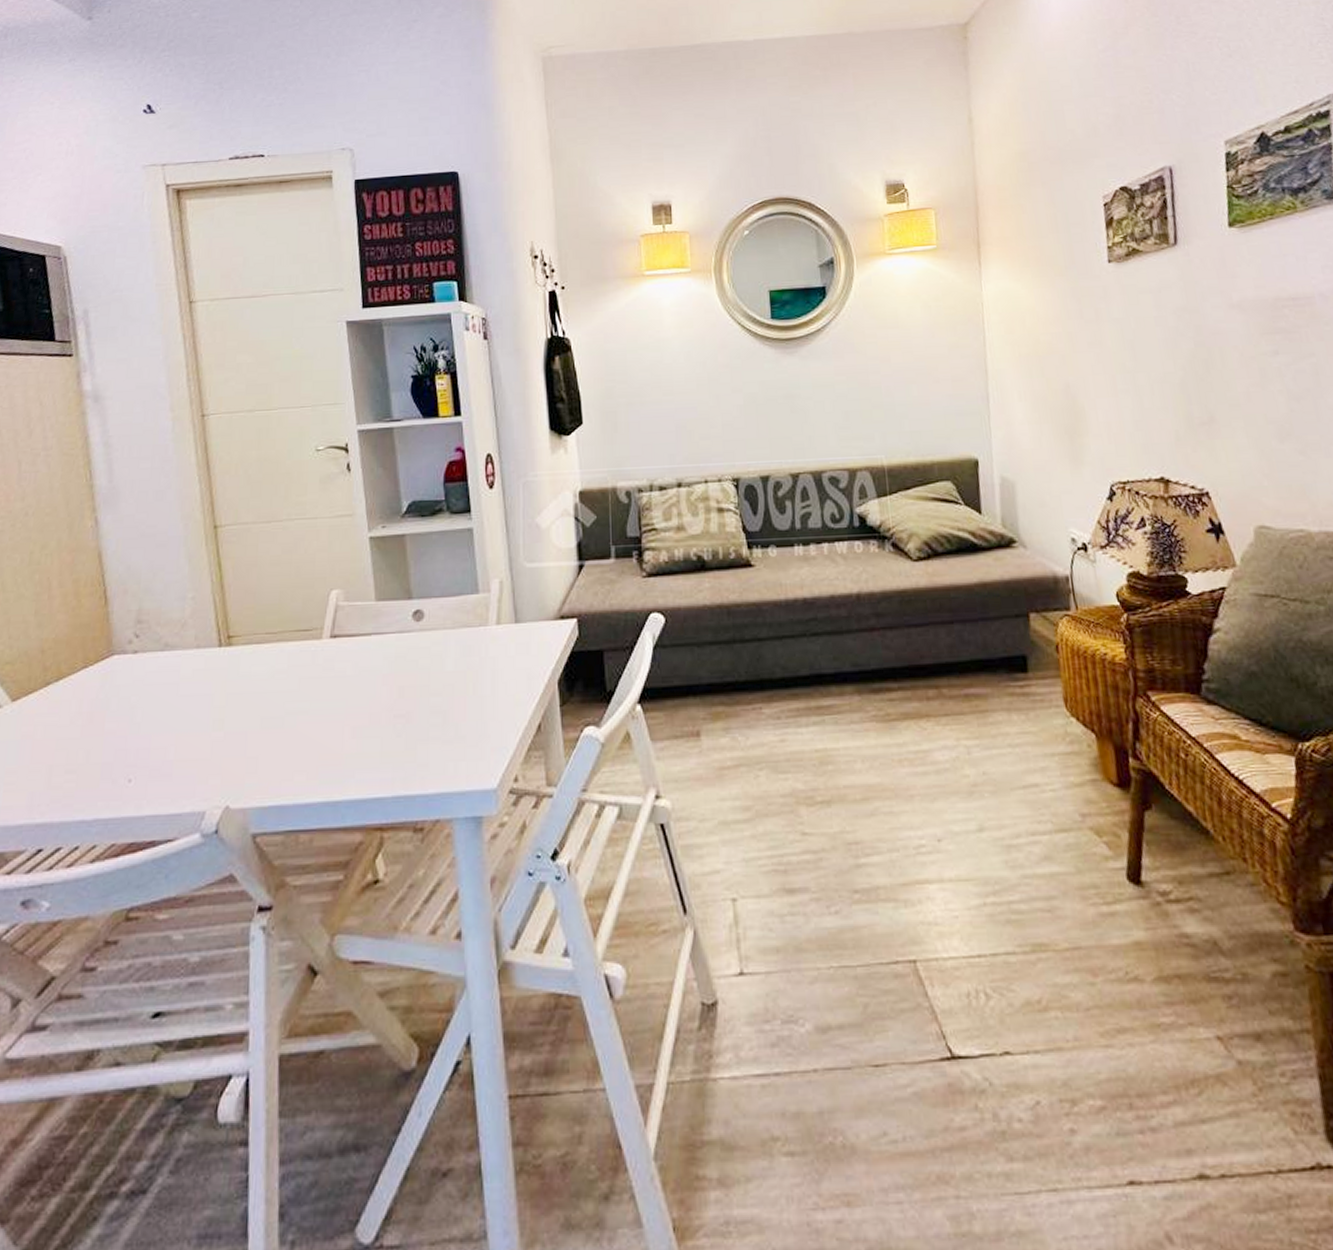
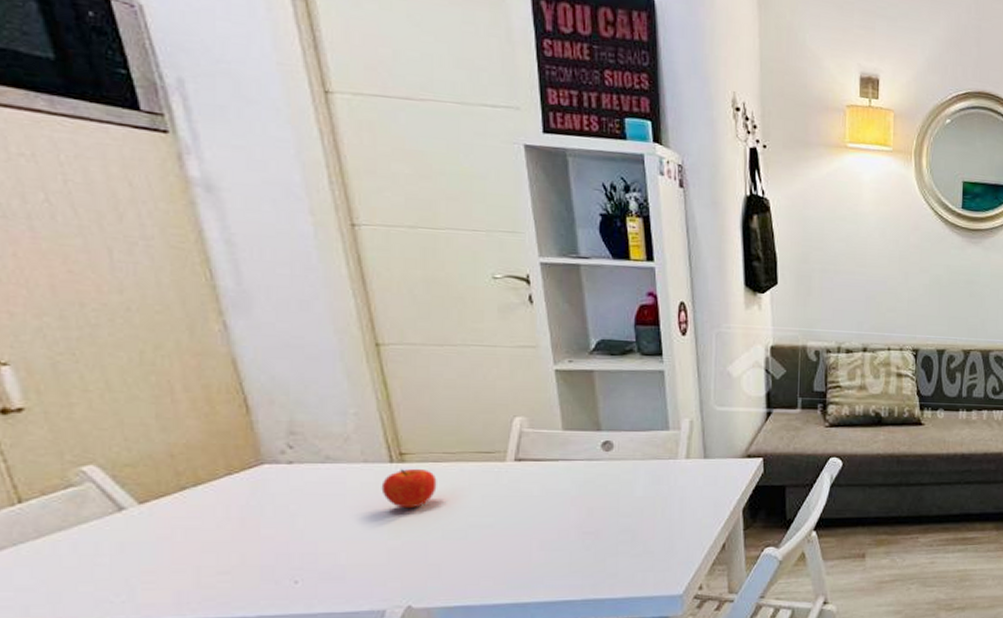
fruit: none [209,652,259,696] -> present [381,469,437,509]

